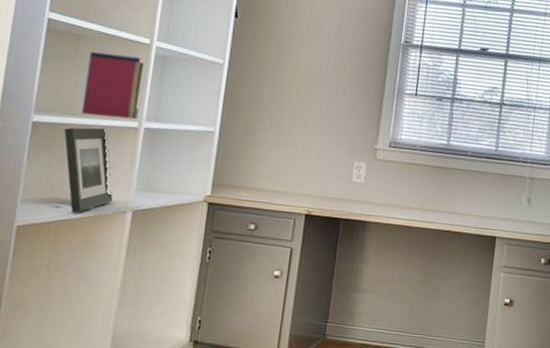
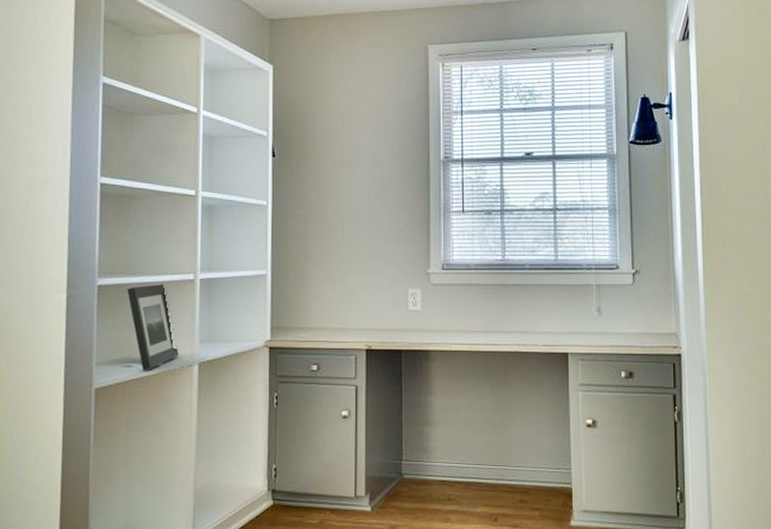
books: present [81,51,145,120] -> none [140,209,194,272]

